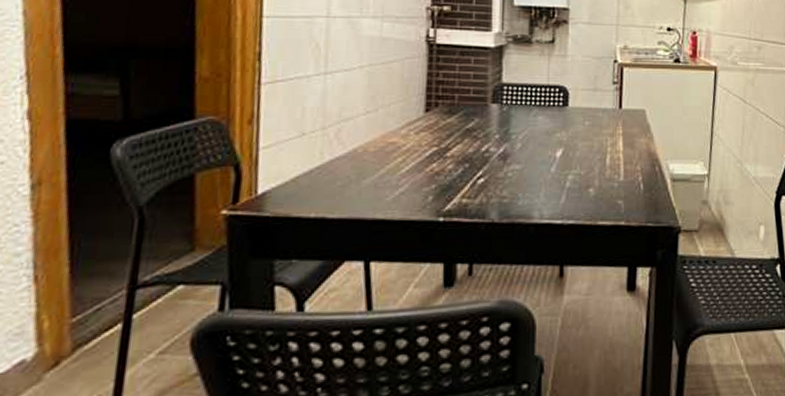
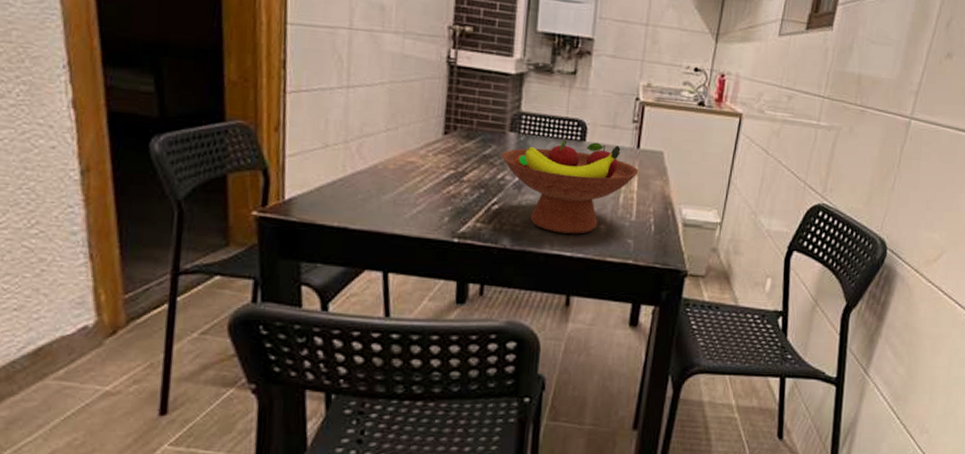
fruit bowl: none [484,106,623,201] -> present [501,139,639,234]

